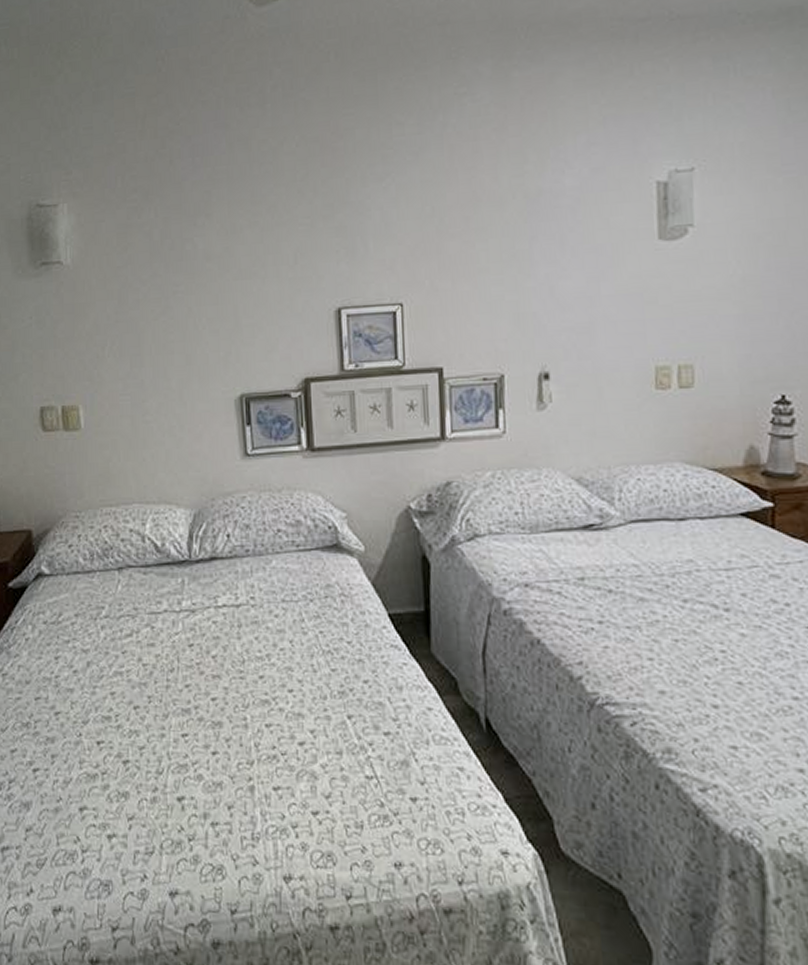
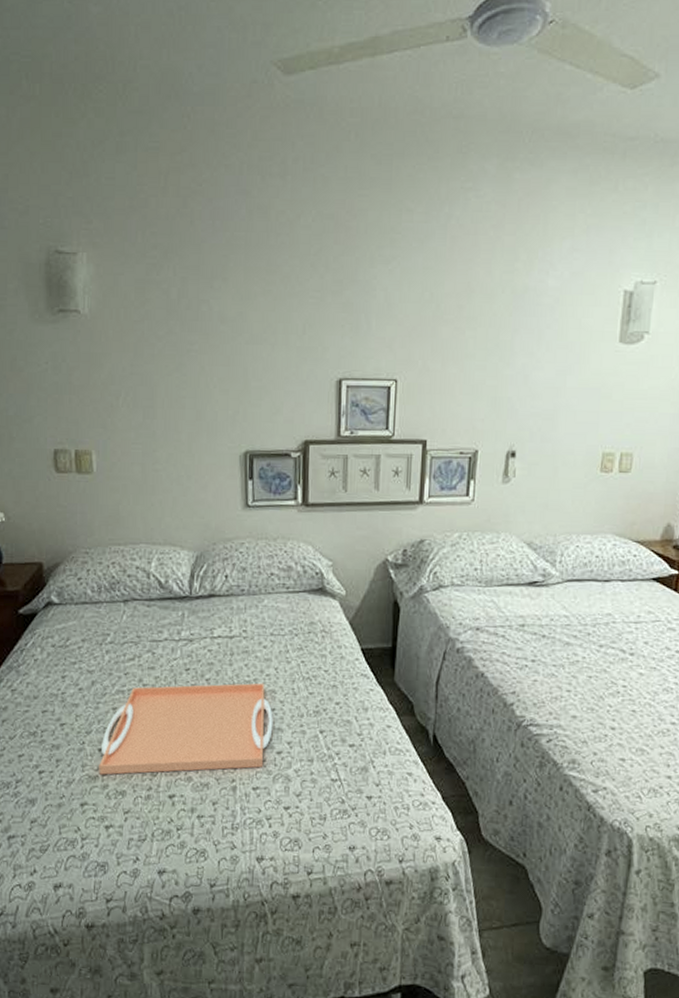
serving tray: none [98,659,292,773] -> present [99,683,273,775]

